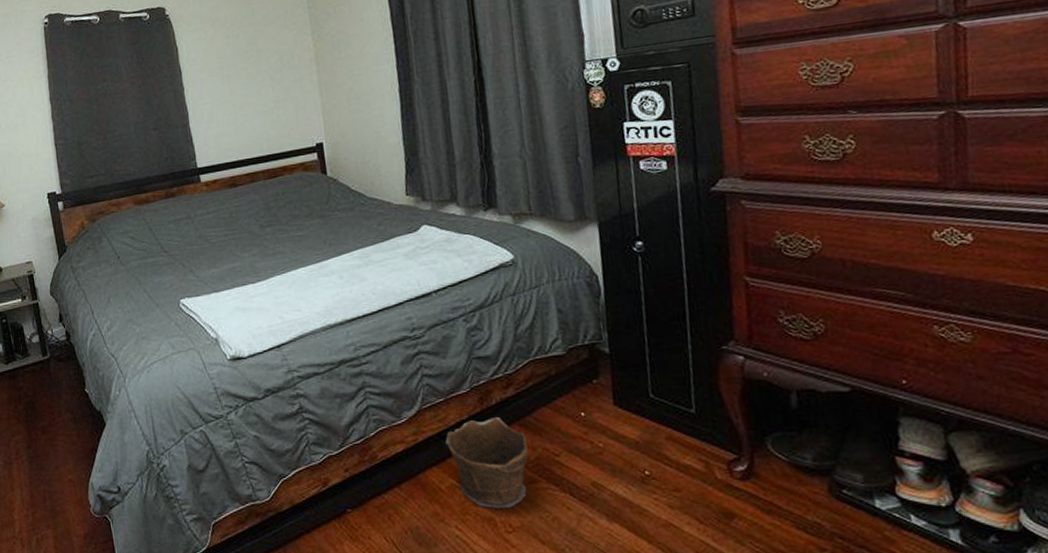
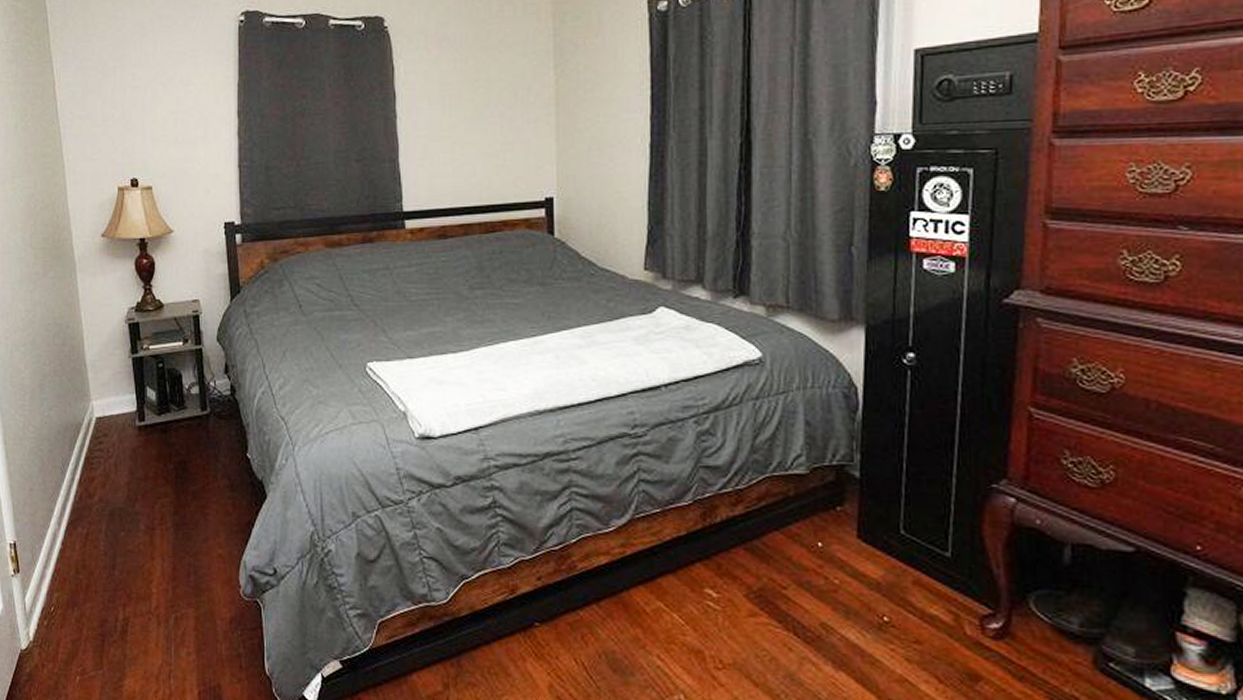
clay pot: present [445,417,528,508] -> none [657,537,751,641]

